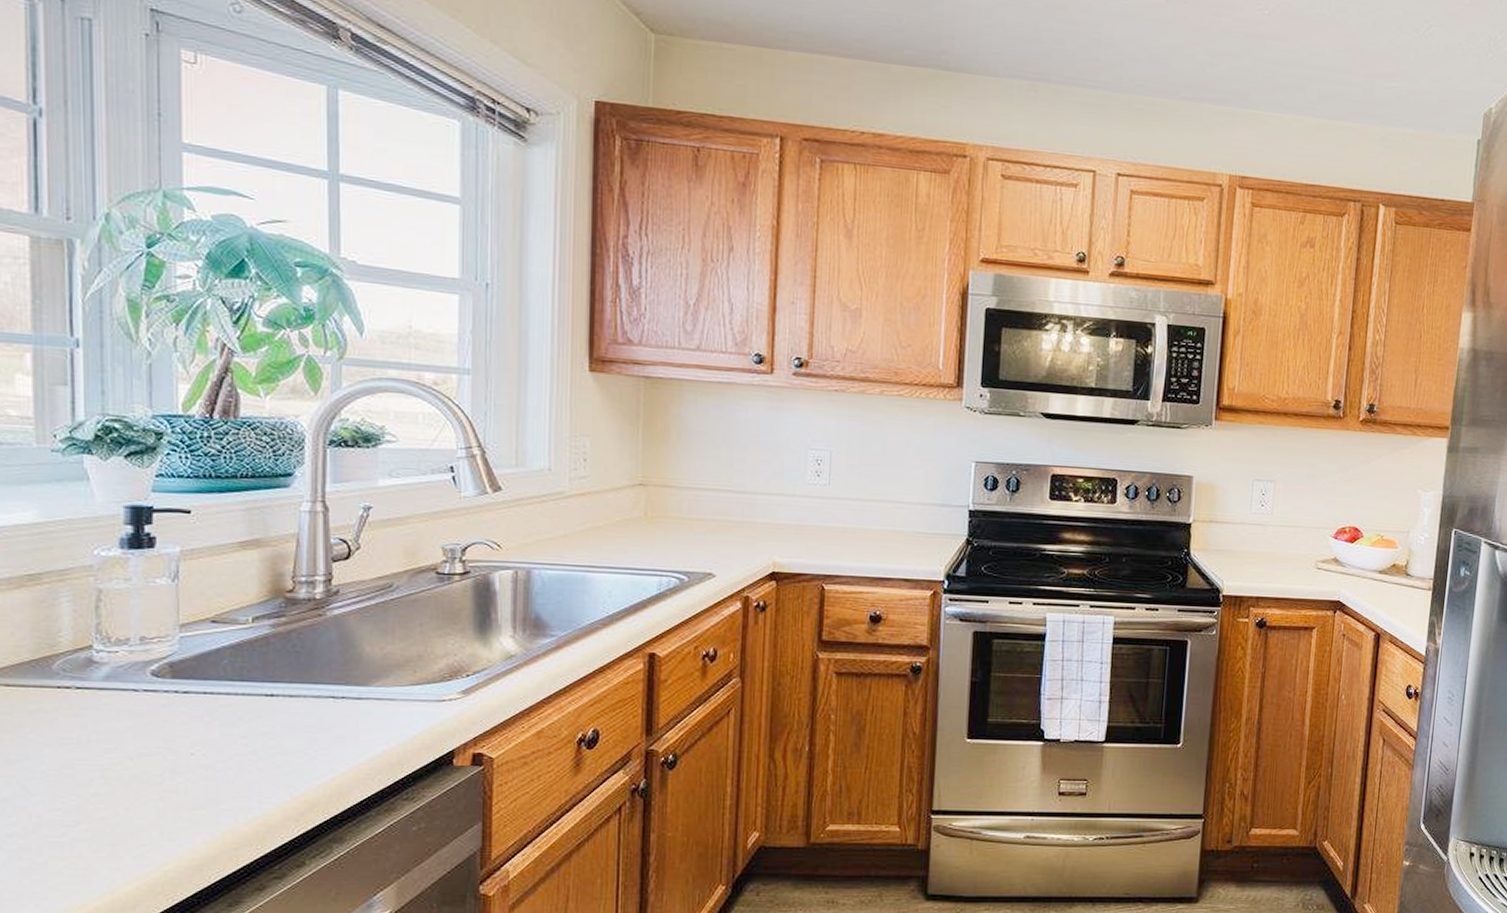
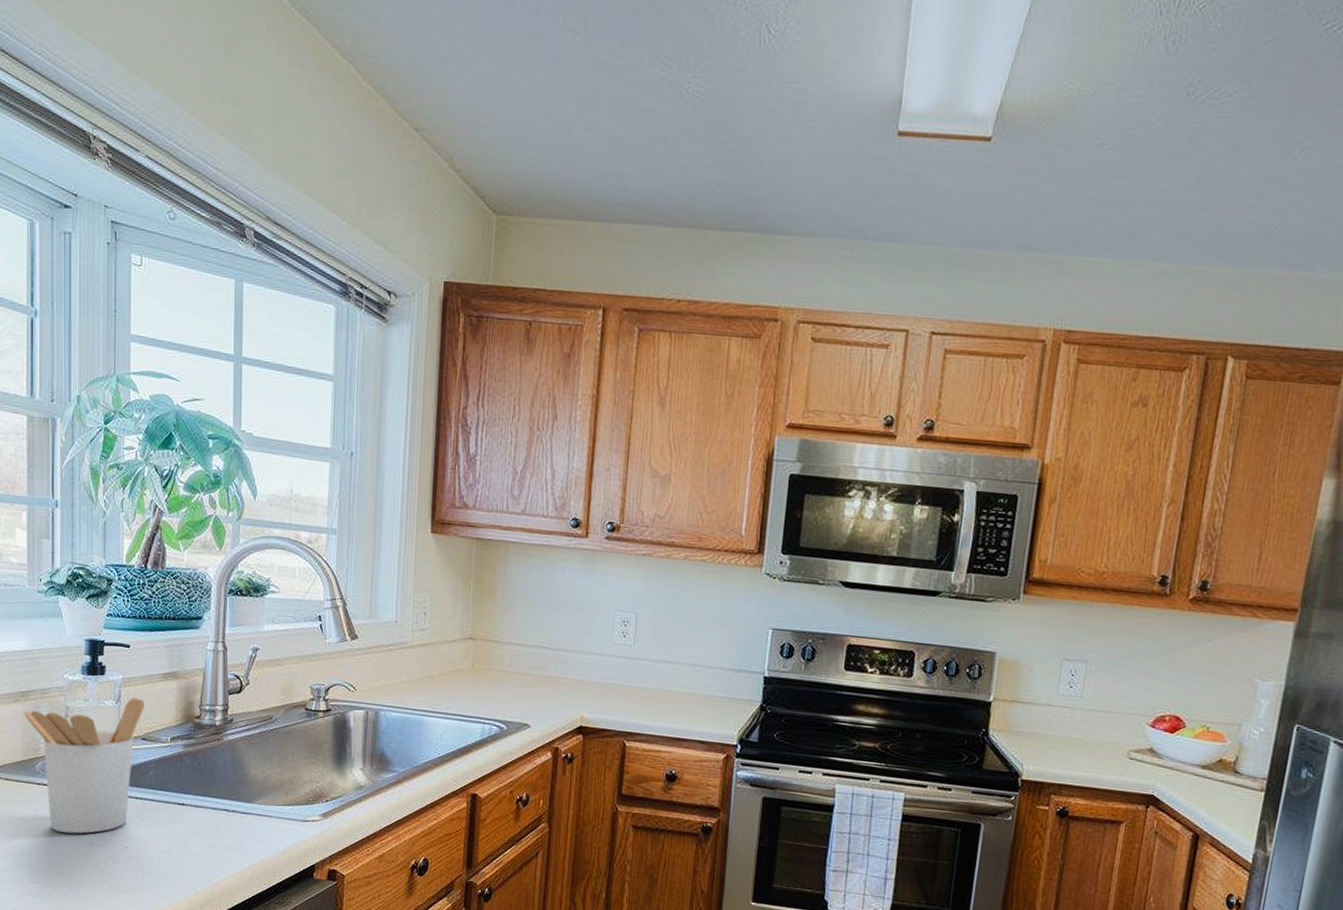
utensil holder: none [32,573,214,744] -> present [24,697,144,834]

